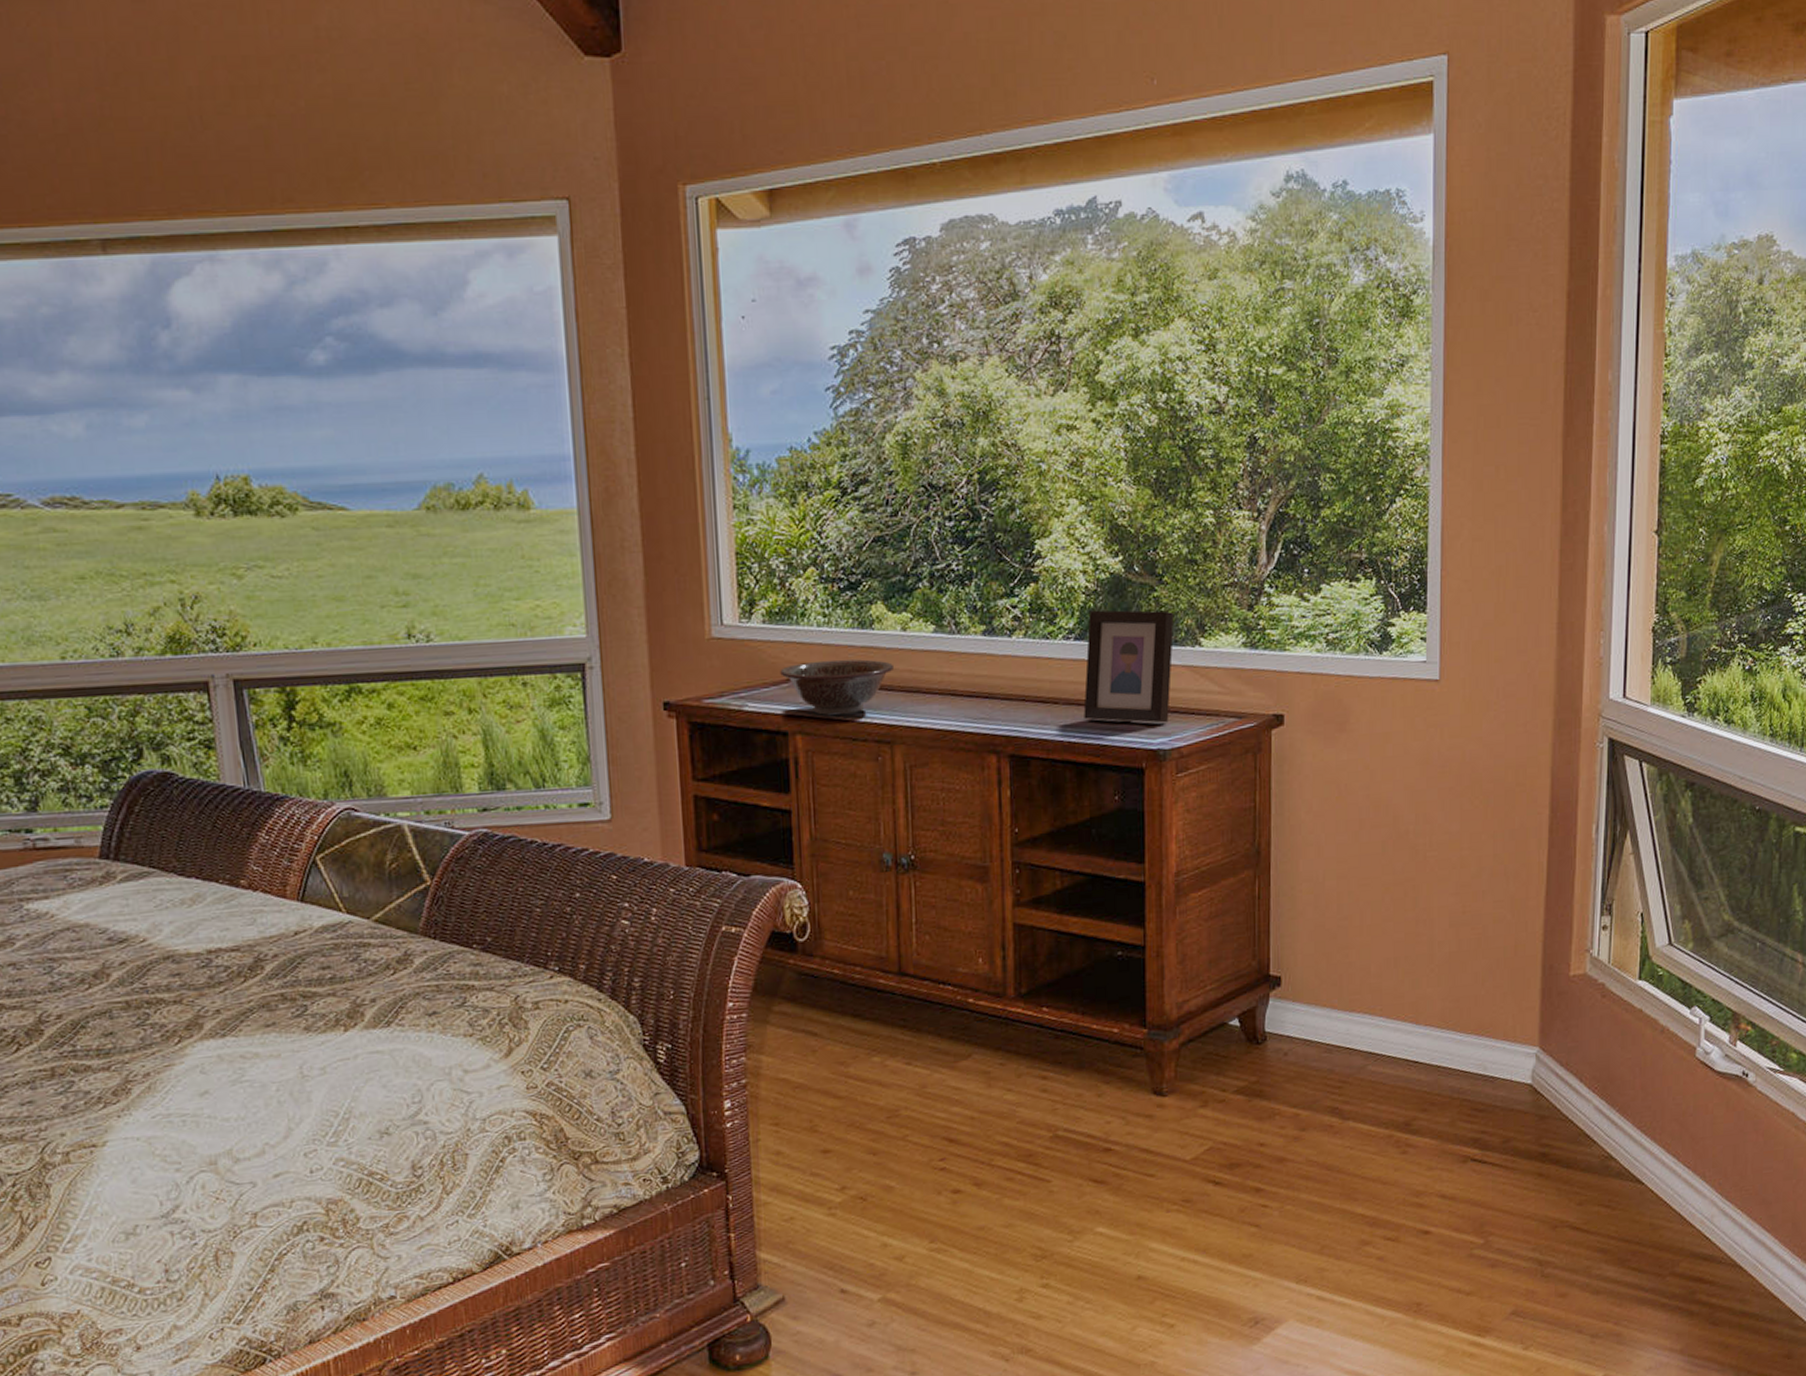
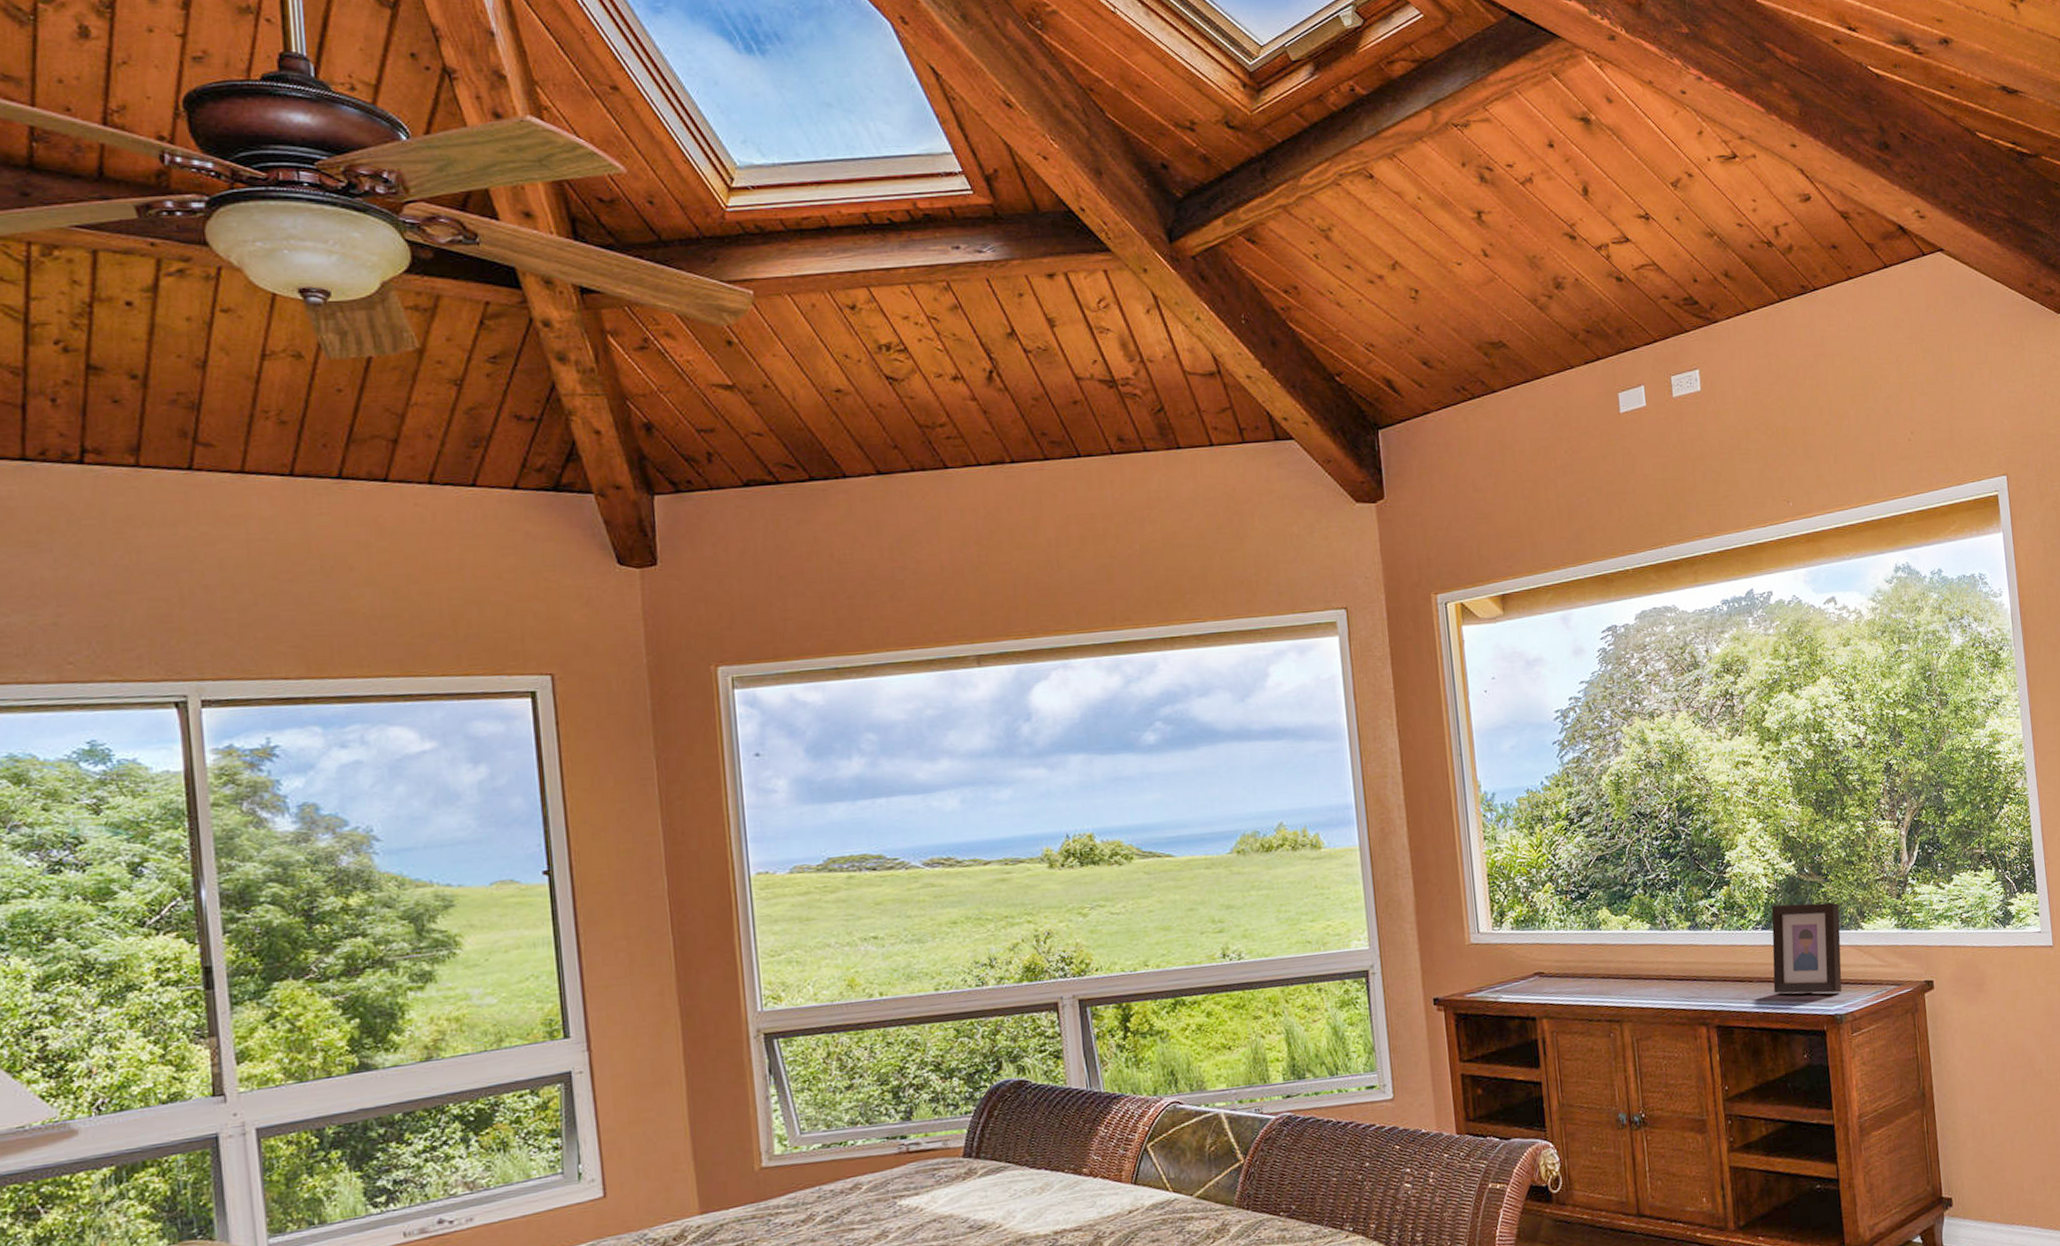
decorative bowl: present [780,659,895,716] -> none [1527,954,1620,1002]

